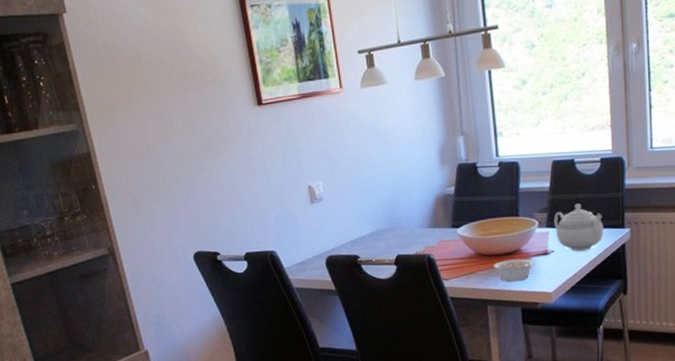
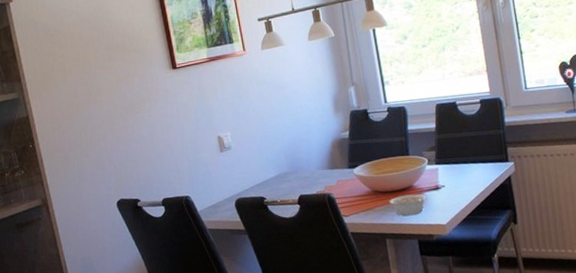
teapot: present [553,203,604,251] -> none [441,141,490,185]

